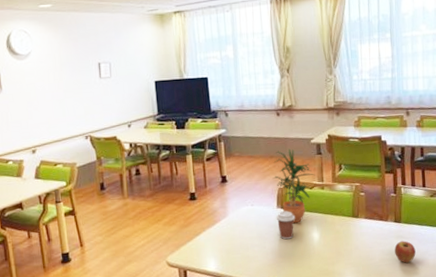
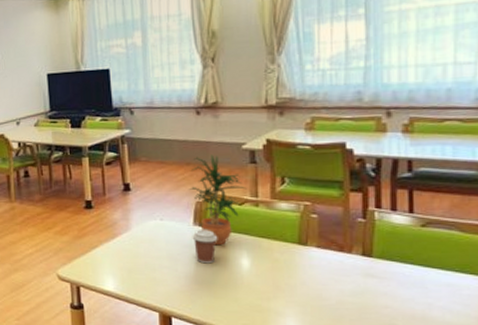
apple: present [395,241,416,263] -> none [361,281,394,310]

